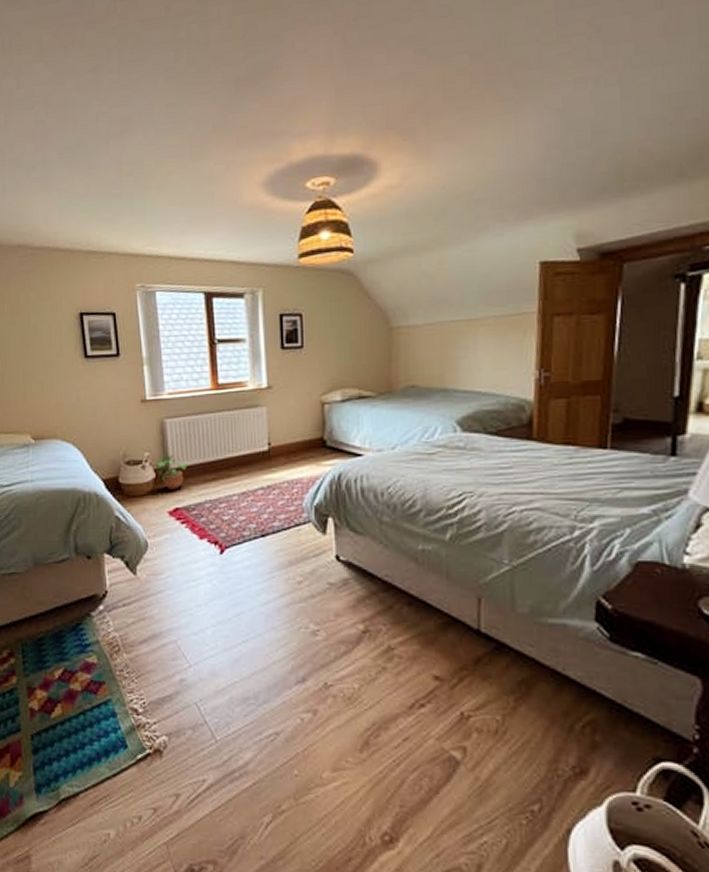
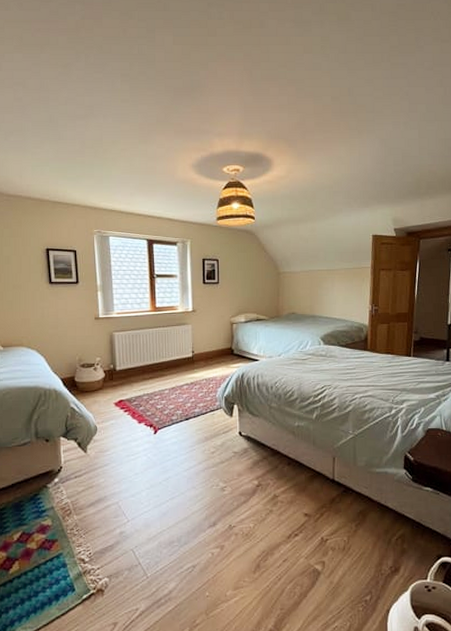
potted plant: present [154,452,187,489] -> none [104,358,130,386]

